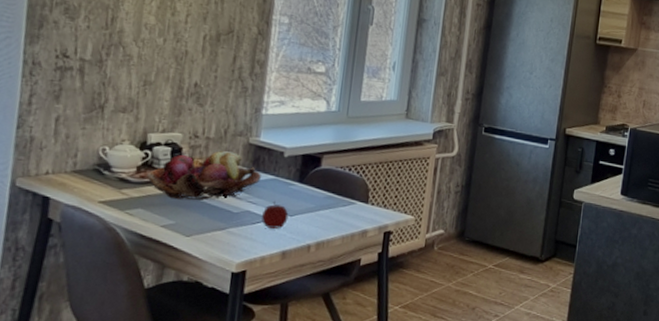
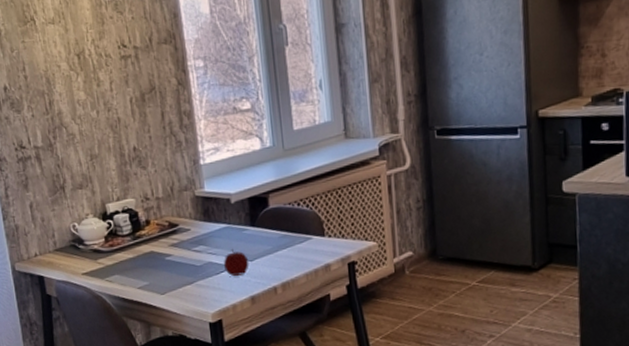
fruit basket: present [146,151,261,200] -> none [113,207,214,262]

